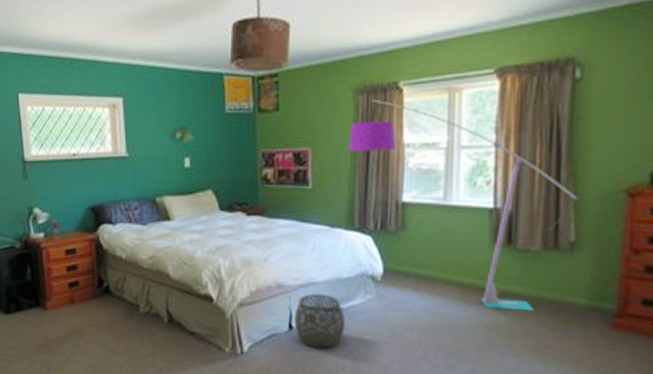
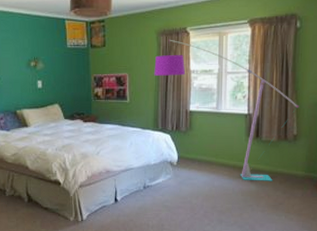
woven basket: present [294,293,345,349] -> none [118,176,153,214]

